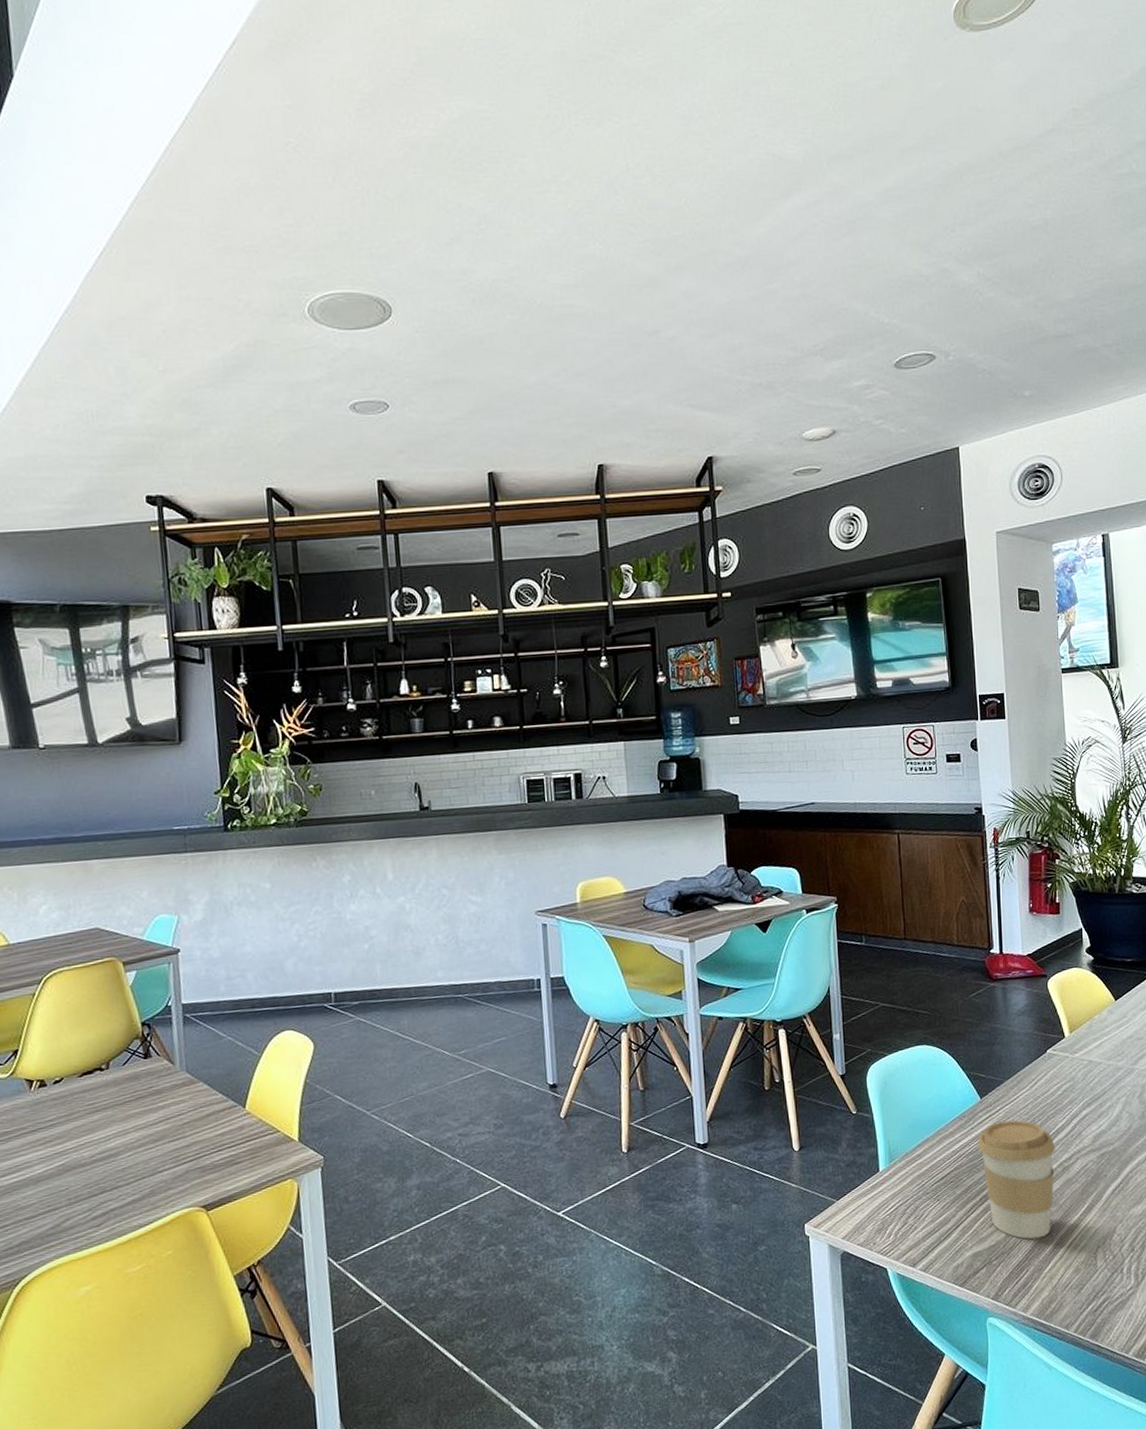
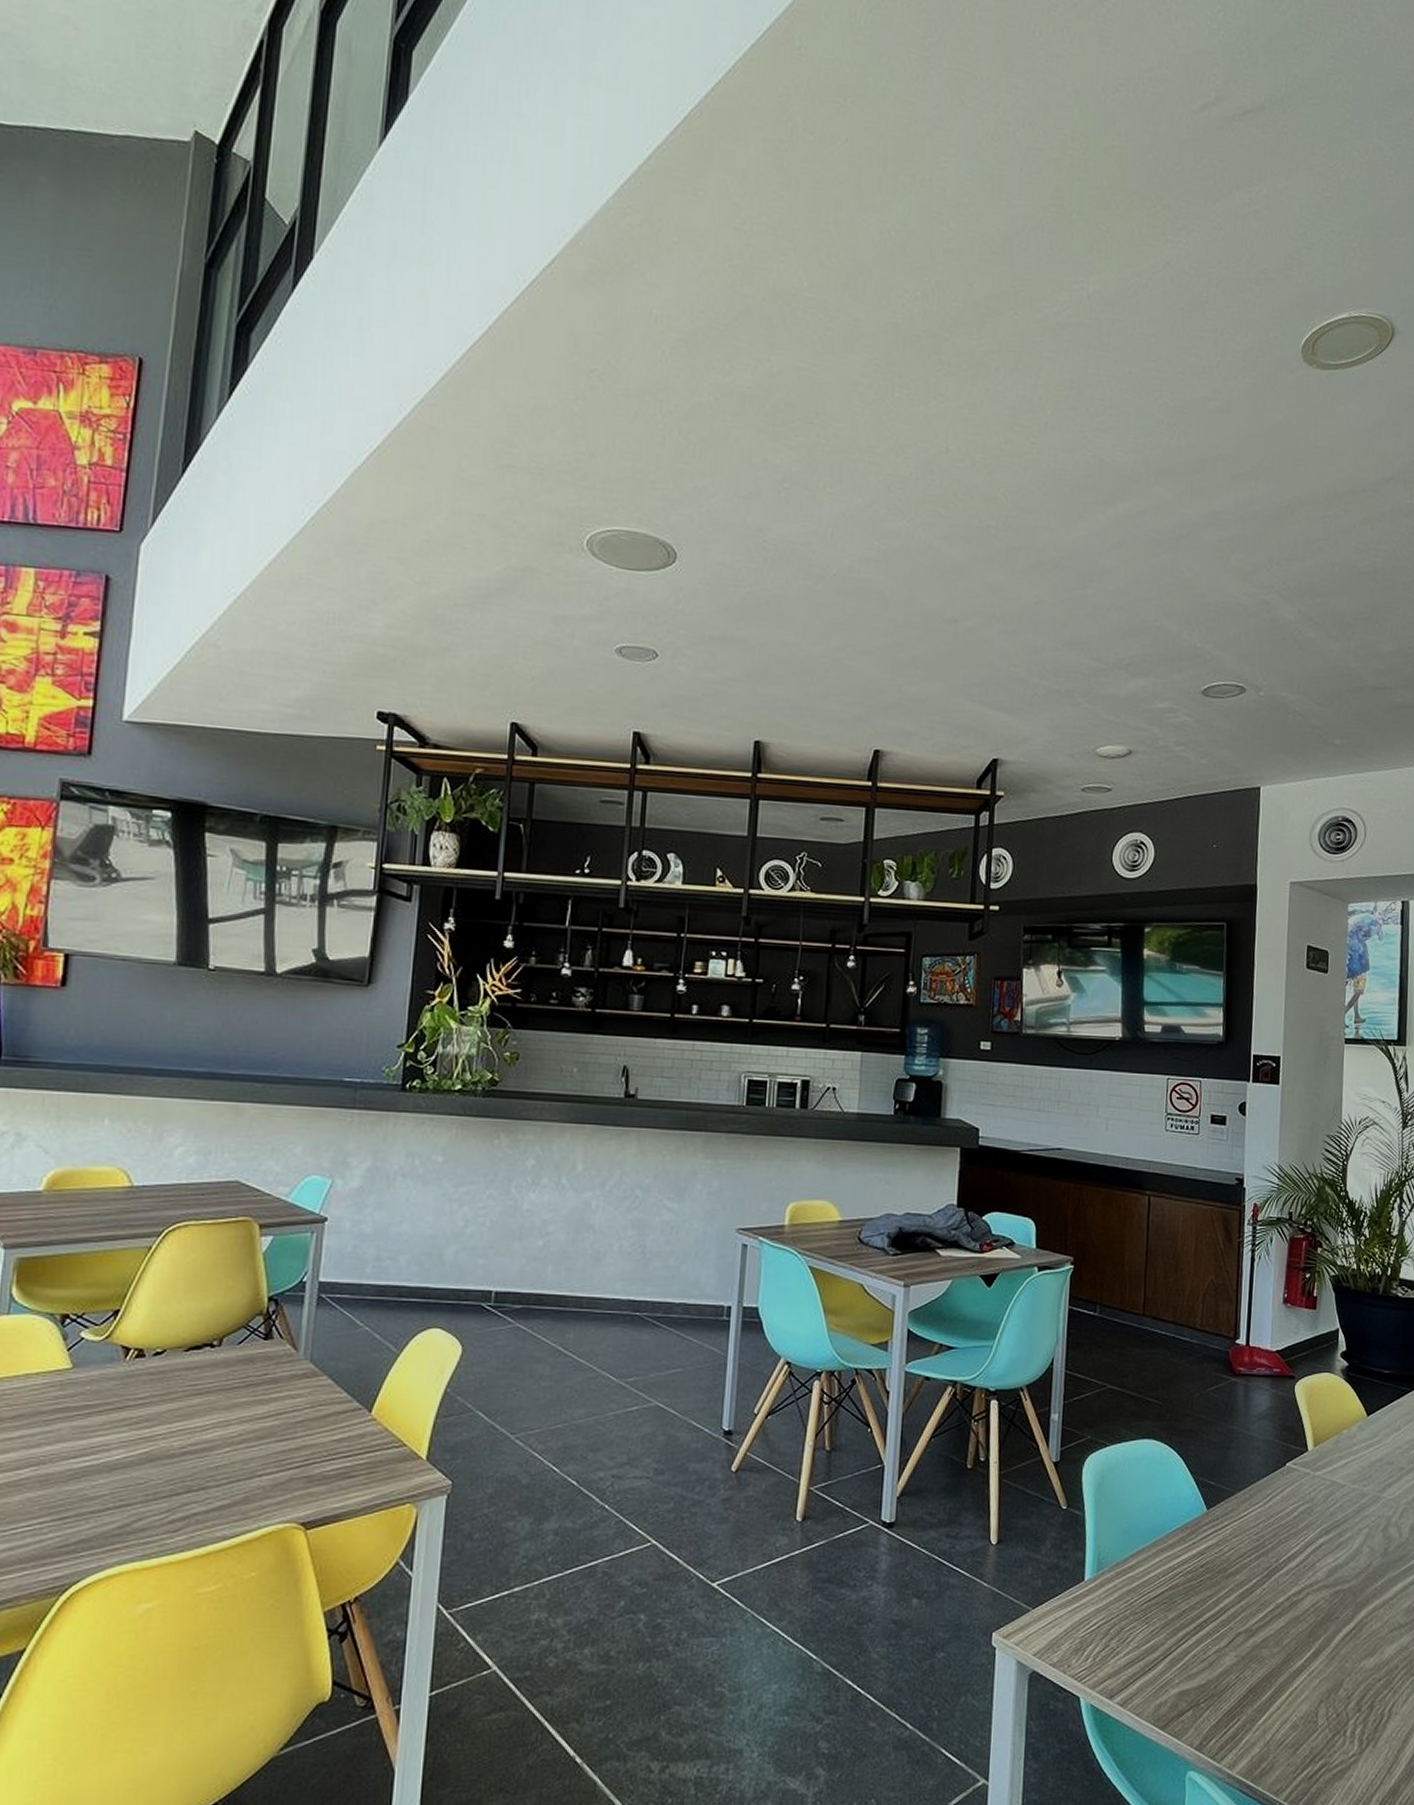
coffee cup: present [977,1119,1055,1240] -> none [1198,1539,1285,1683]

